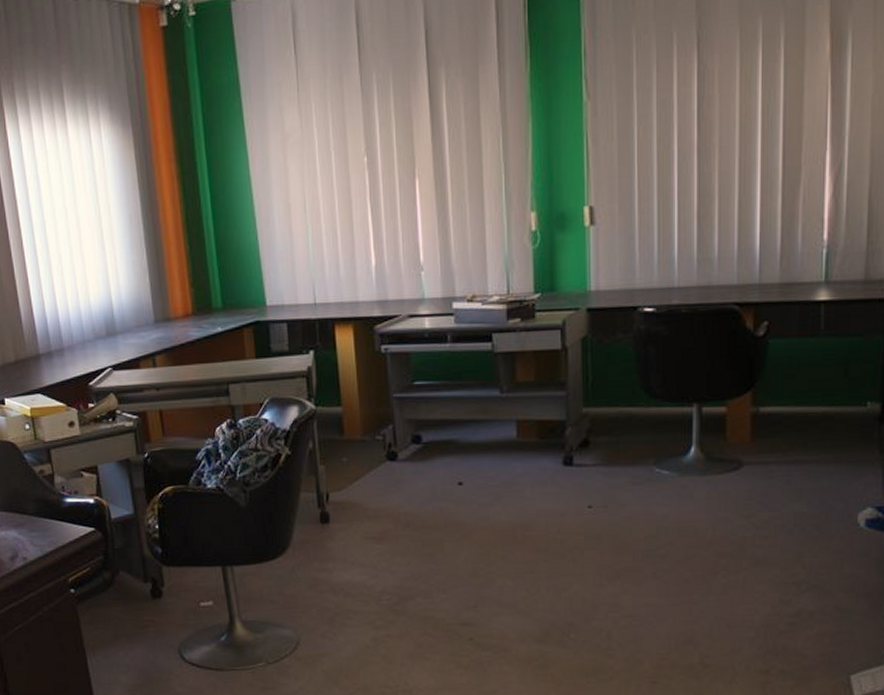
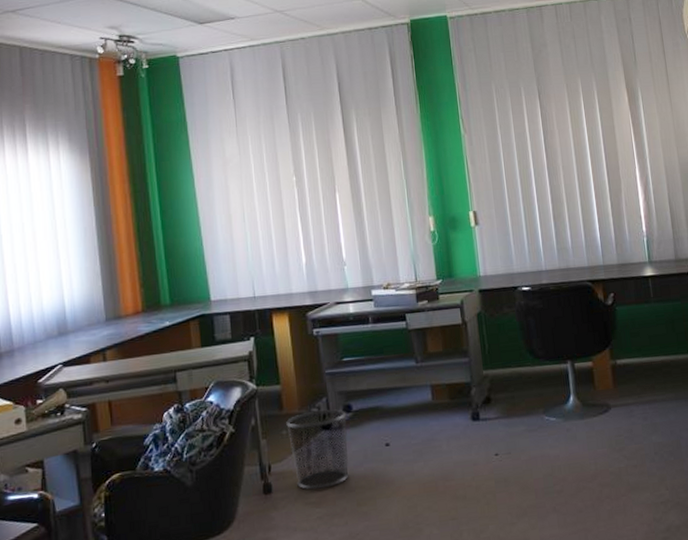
waste bin: none [347,438,415,524] -> present [286,409,349,490]

